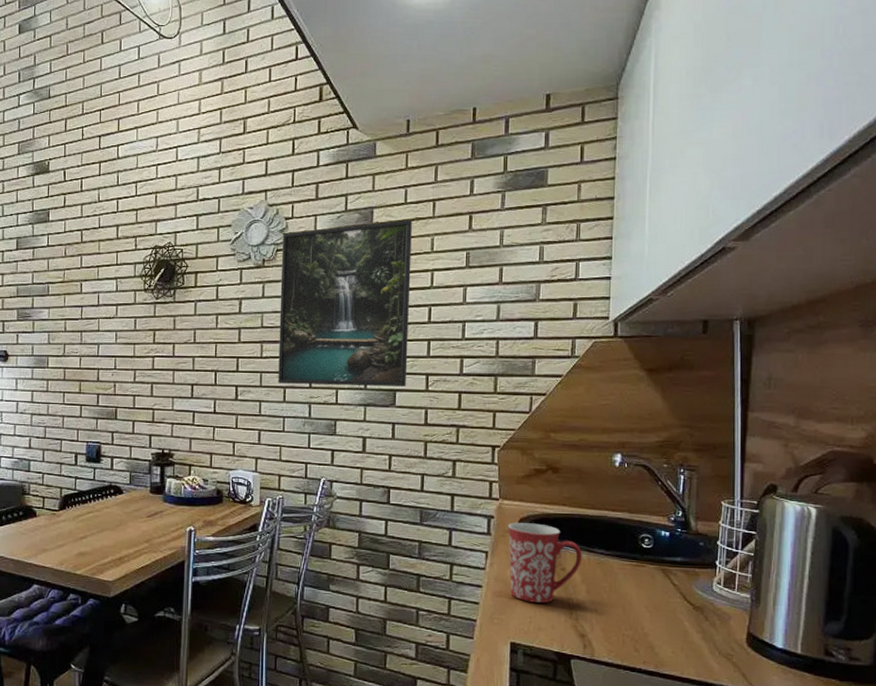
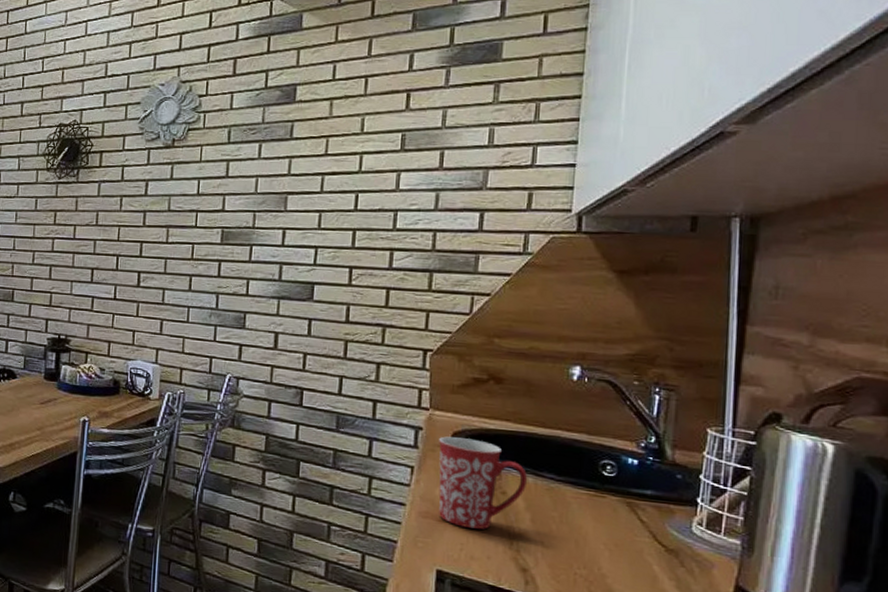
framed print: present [278,219,412,386] -> none [184,97,340,279]

